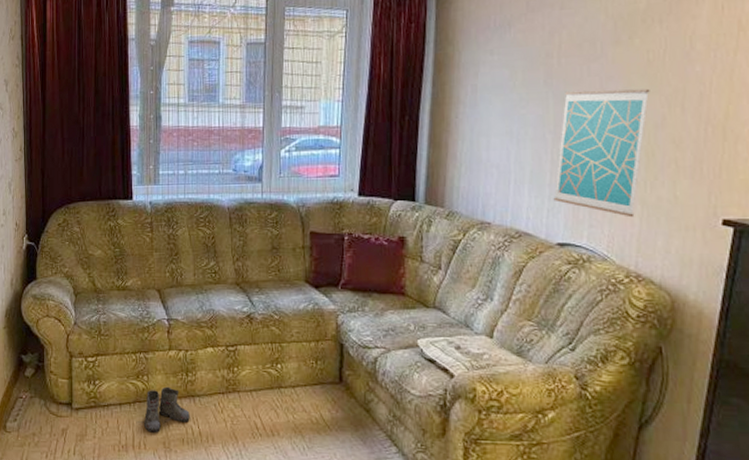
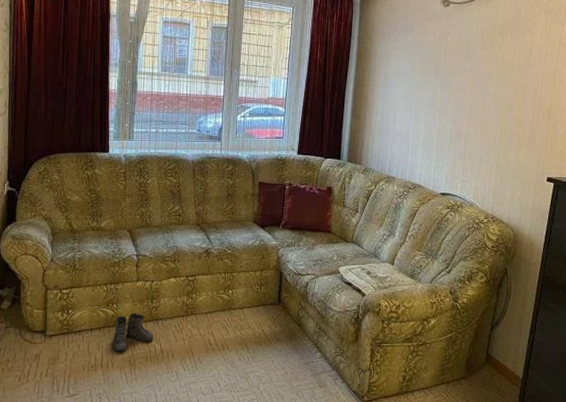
wall art: present [553,88,650,218] -> none [438,81,504,175]

